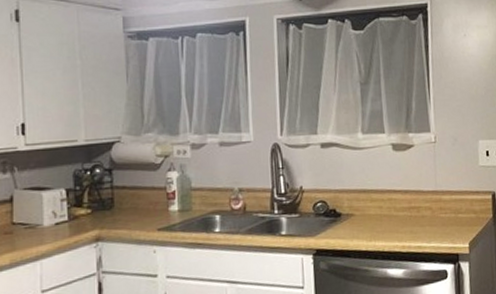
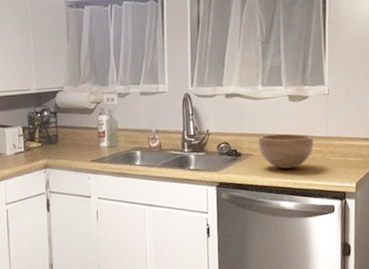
bowl: none [359,188,422,230] -> present [258,133,314,169]

